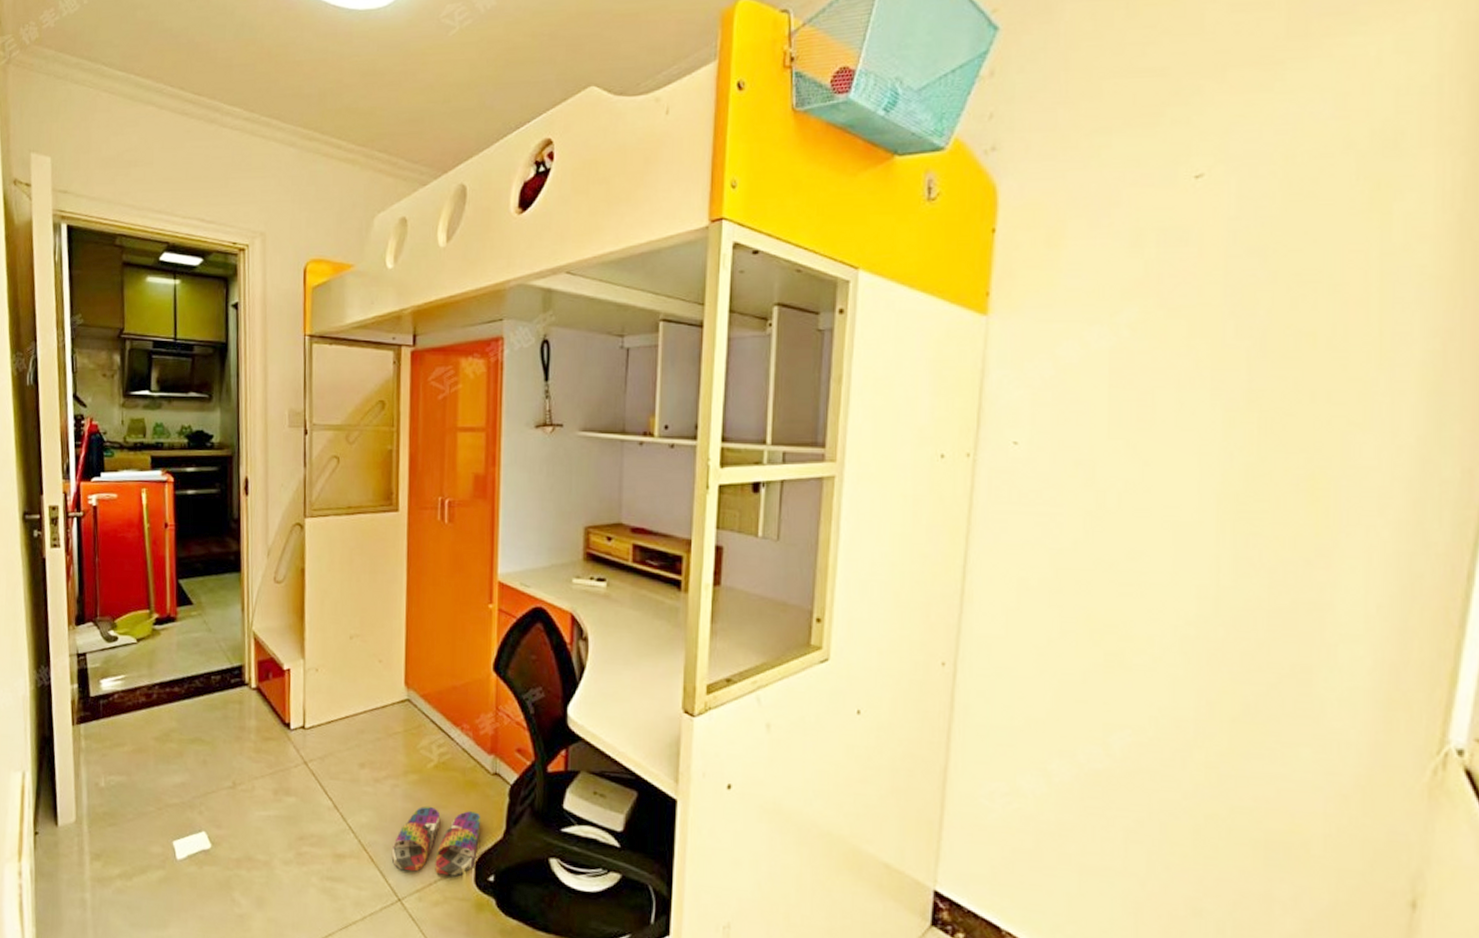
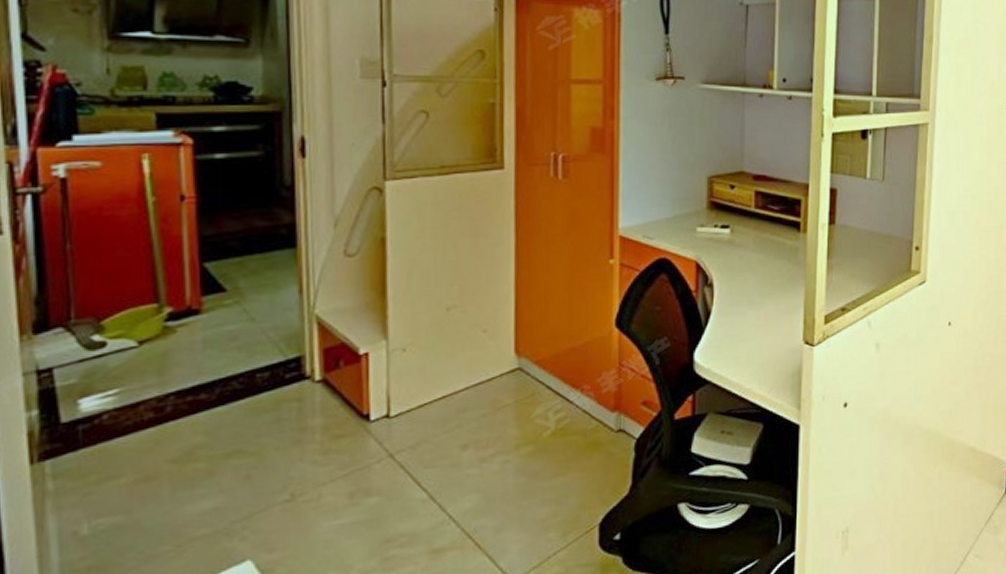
slippers: present [392,805,481,876] -> none [504,473,605,550]

